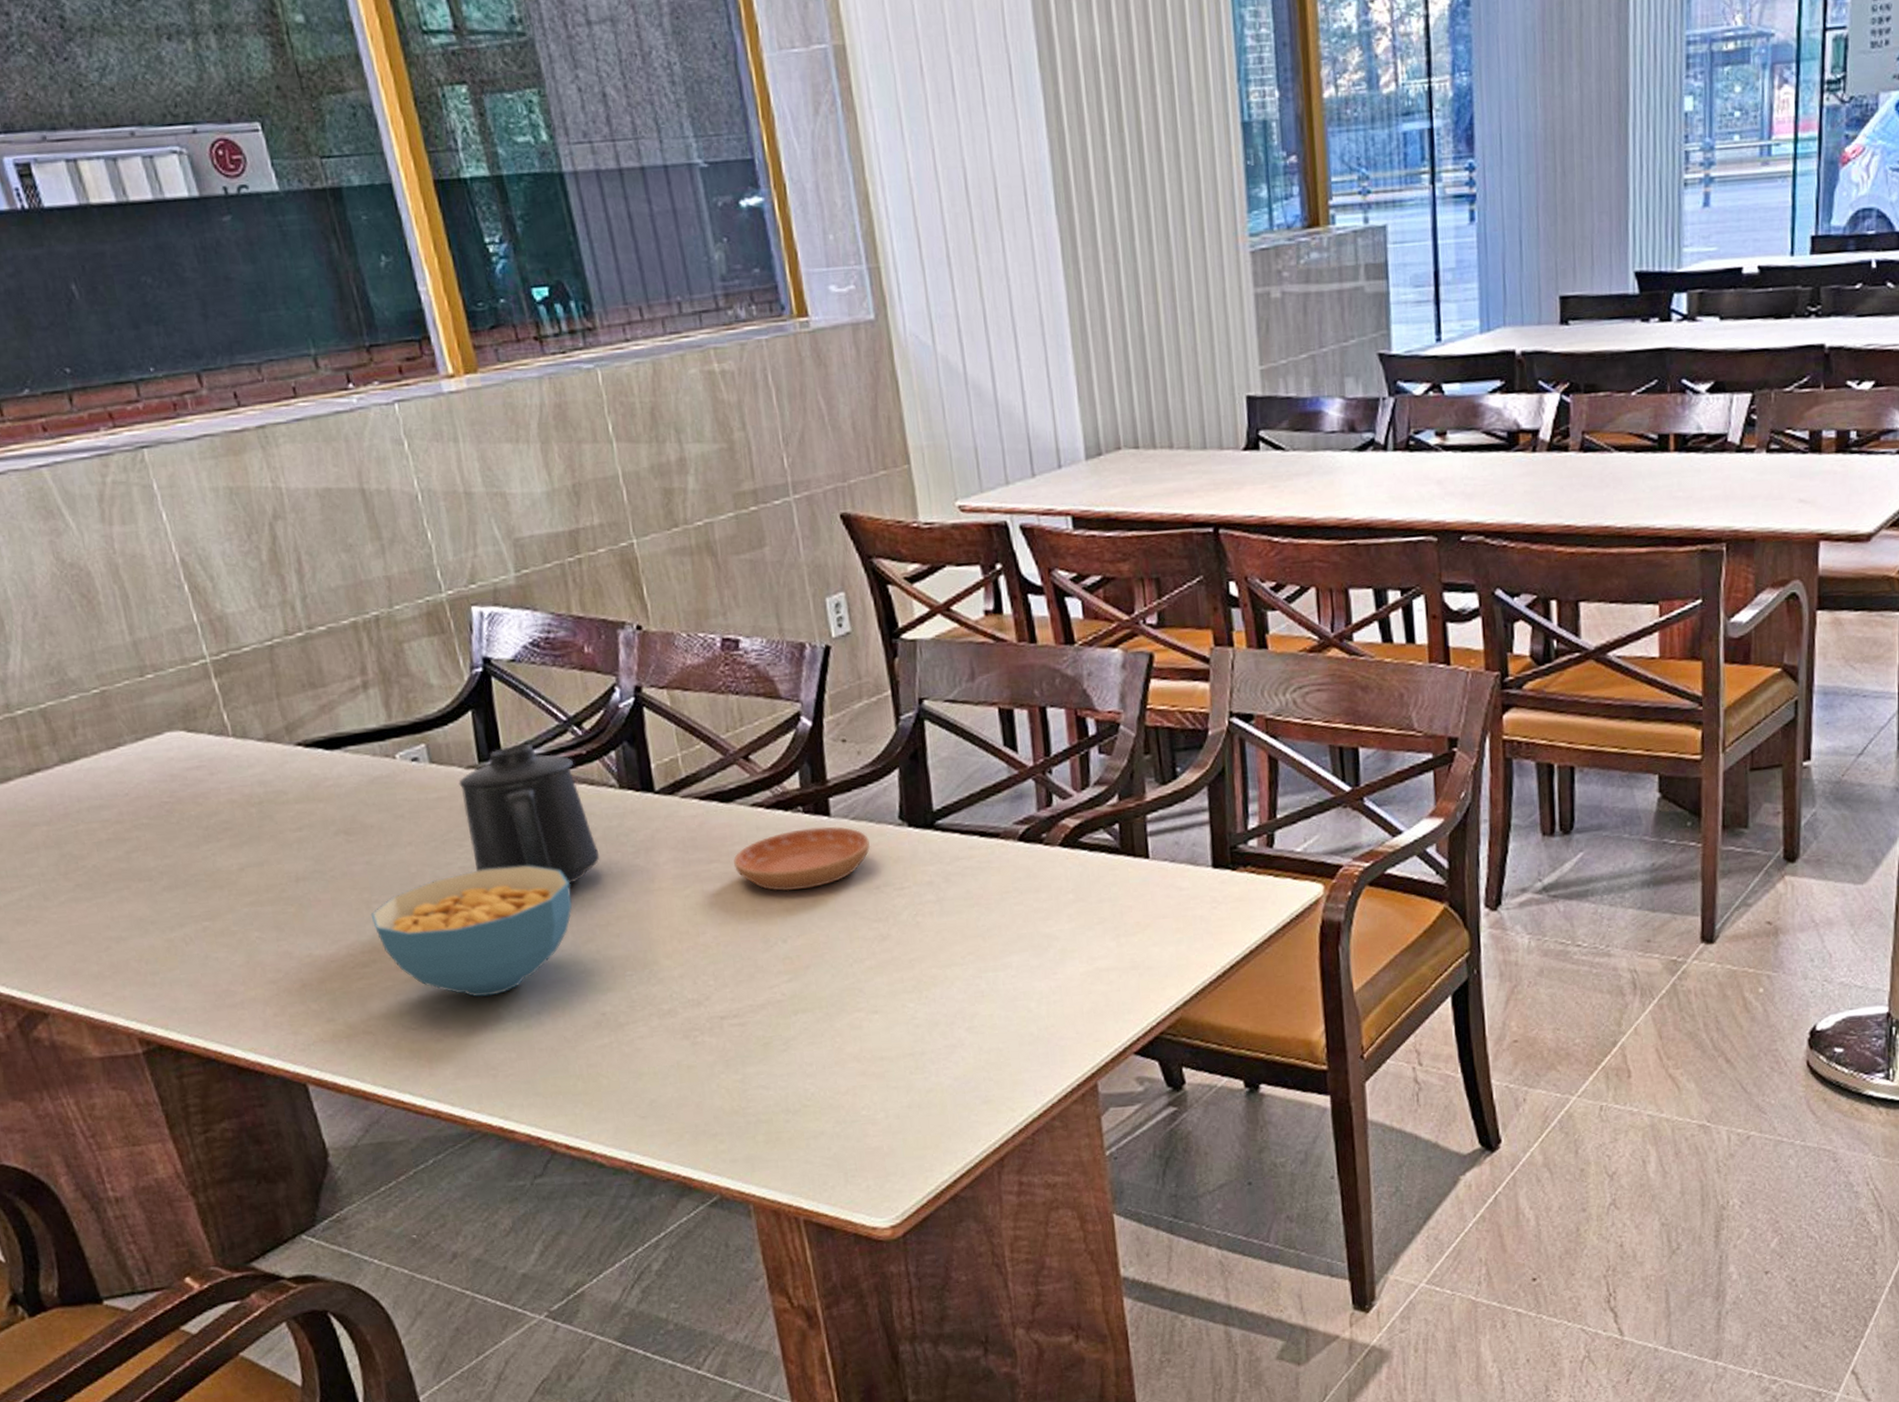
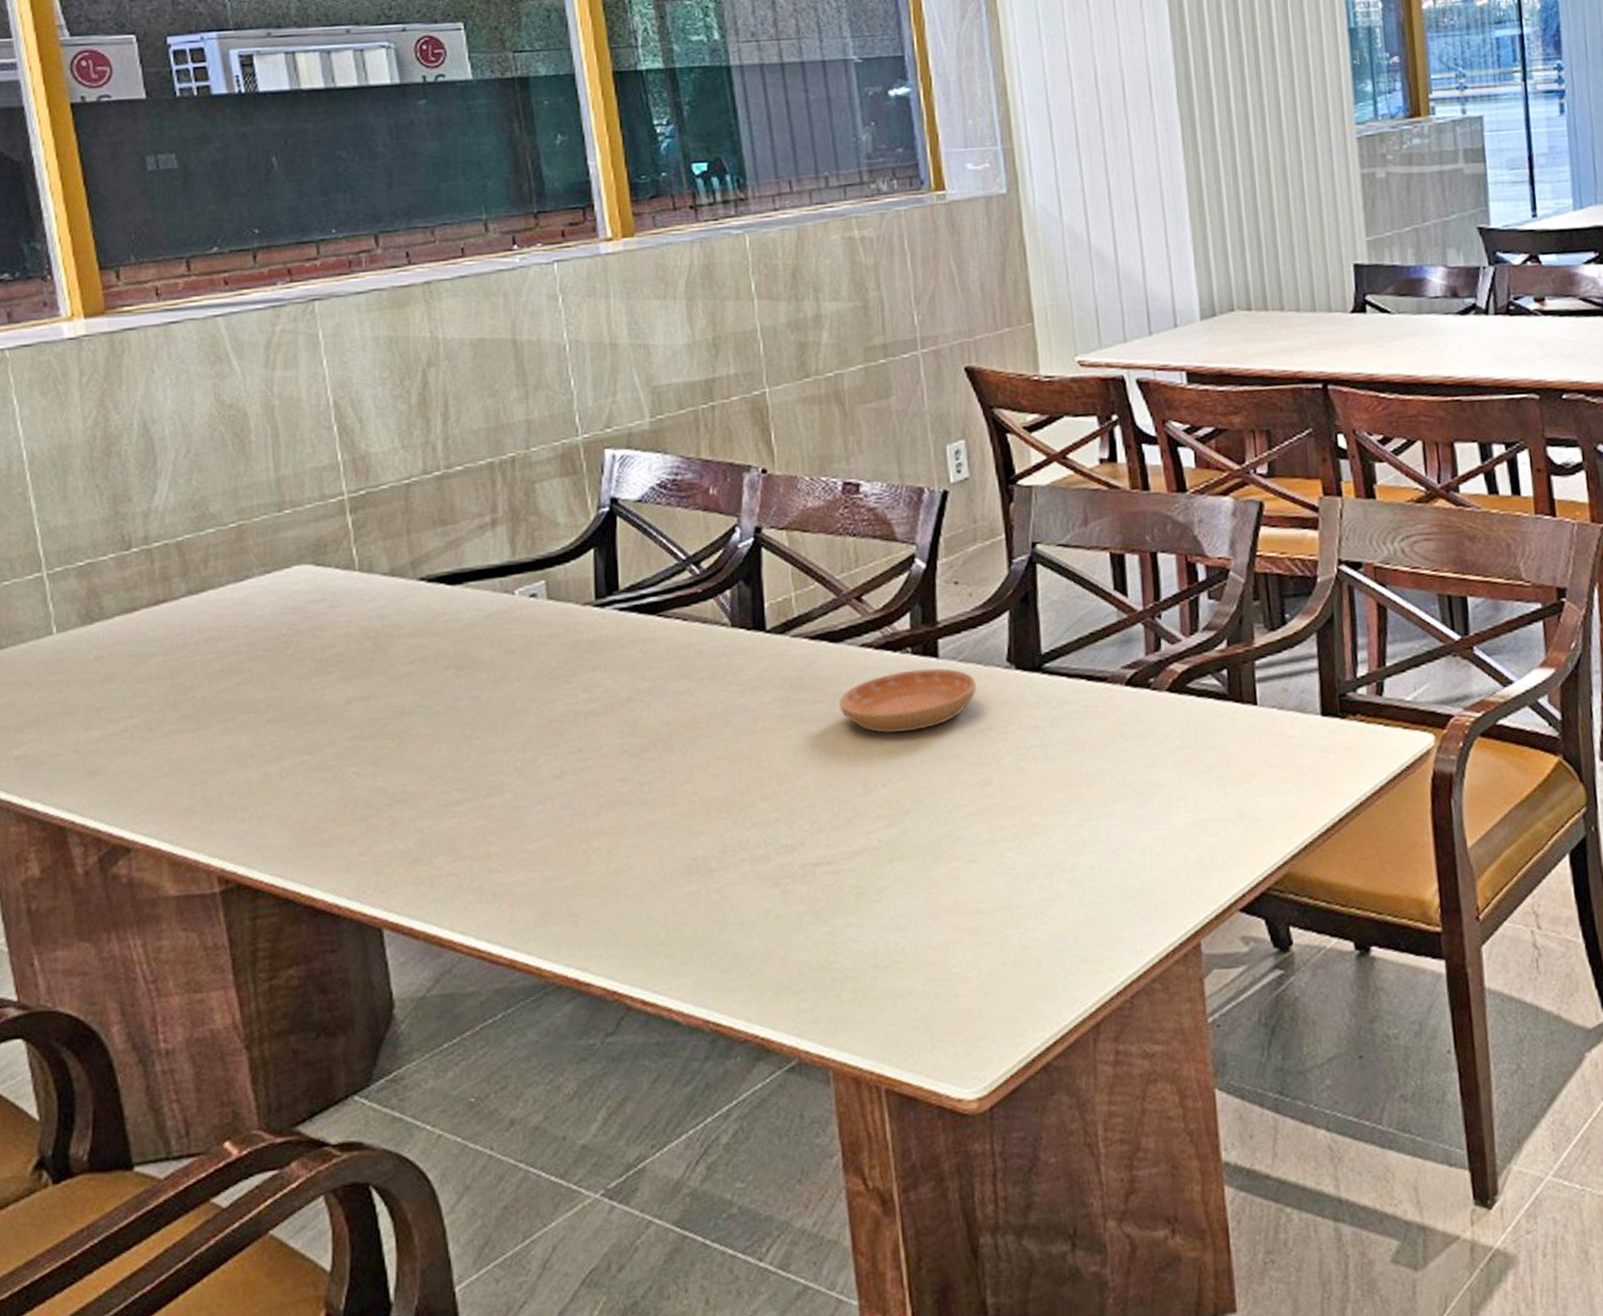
cereal bowl: present [370,865,572,997] -> none [470,703,674,839]
mug: present [458,744,600,884] -> none [573,582,706,722]

